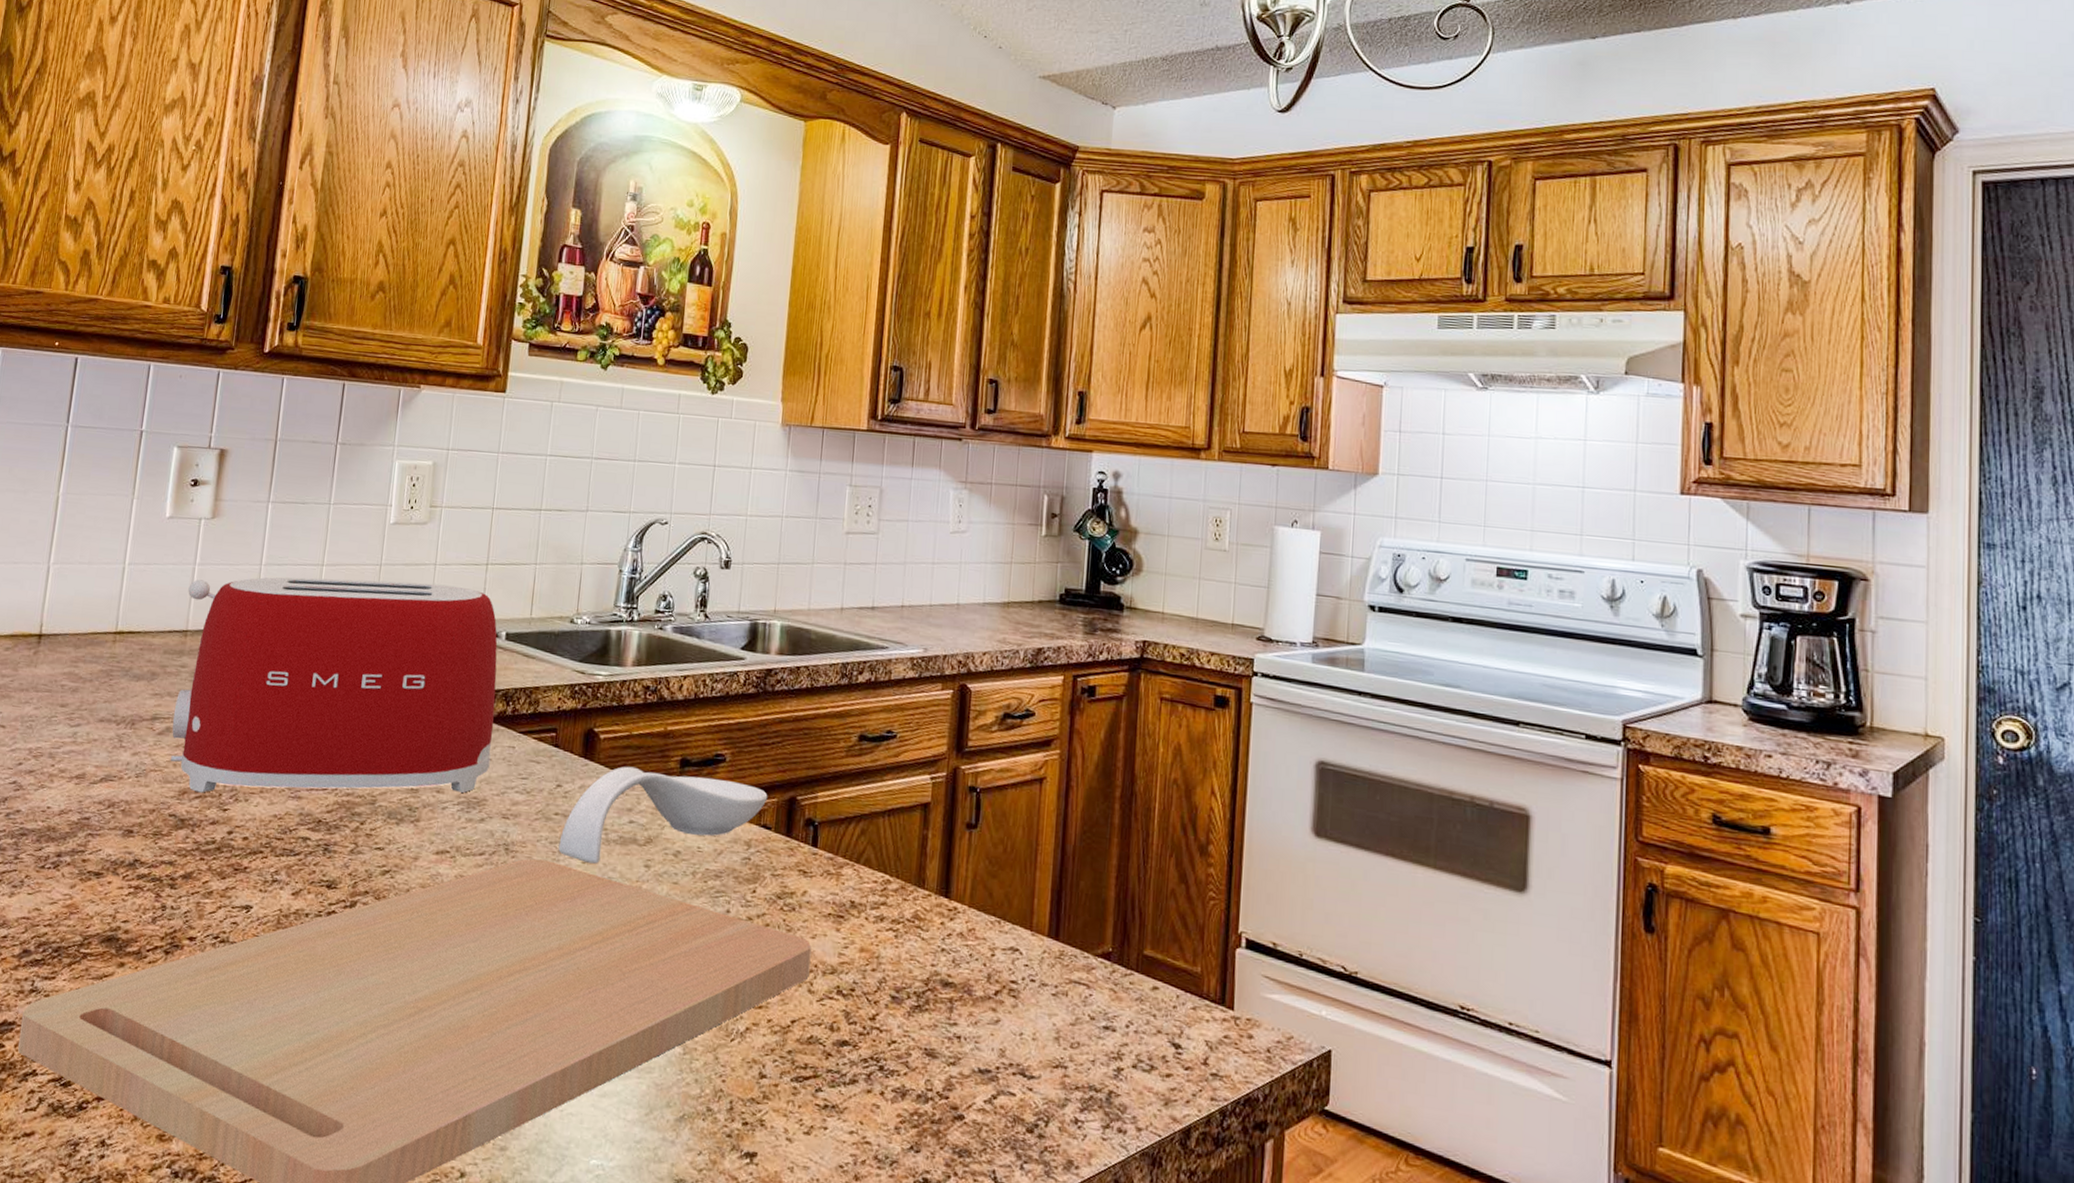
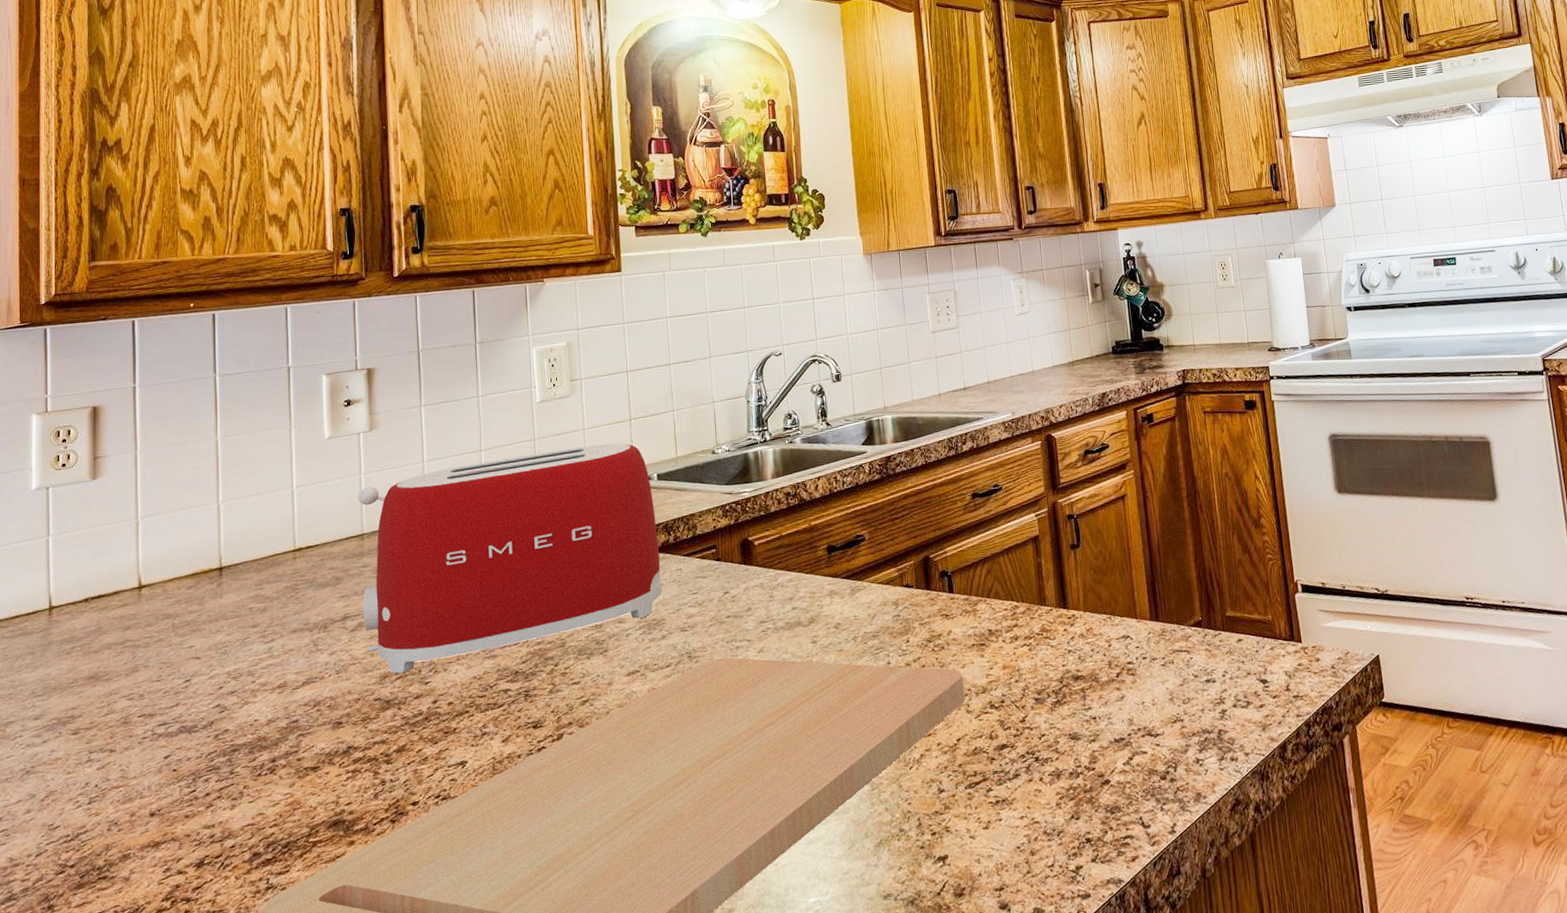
spoon rest: present [558,766,768,864] -> none [734,554,906,652]

